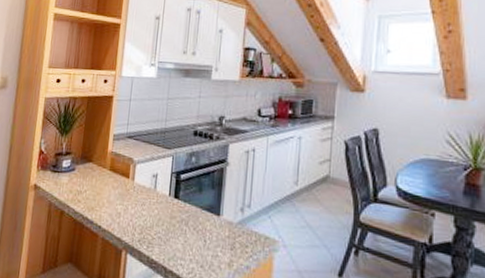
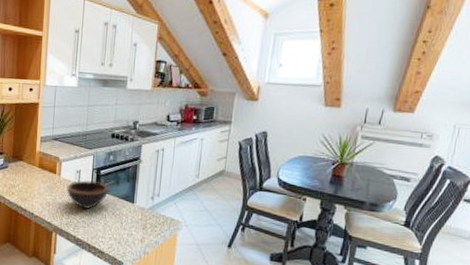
bowl: none [140,186,189,222] -> present [66,180,108,209]

